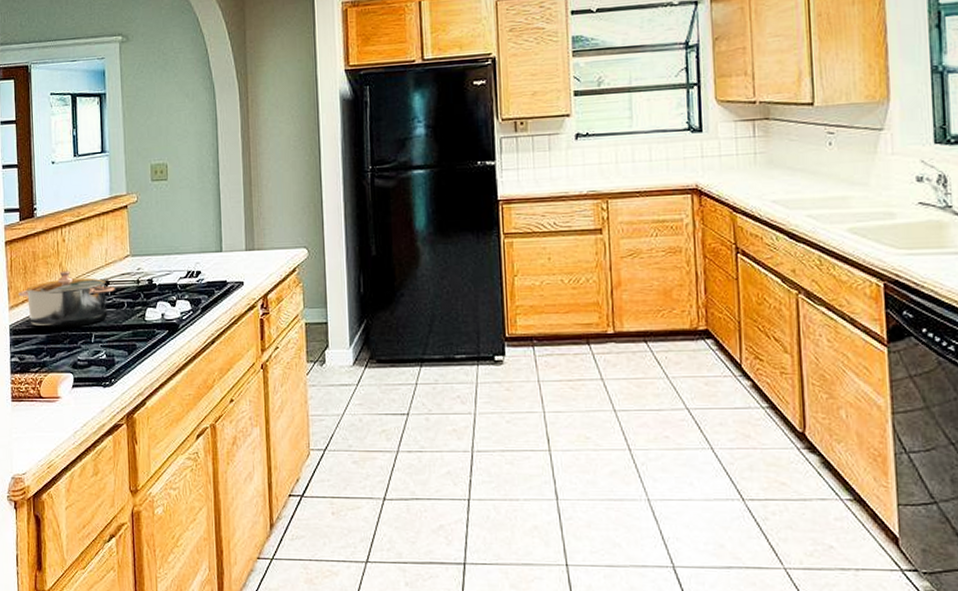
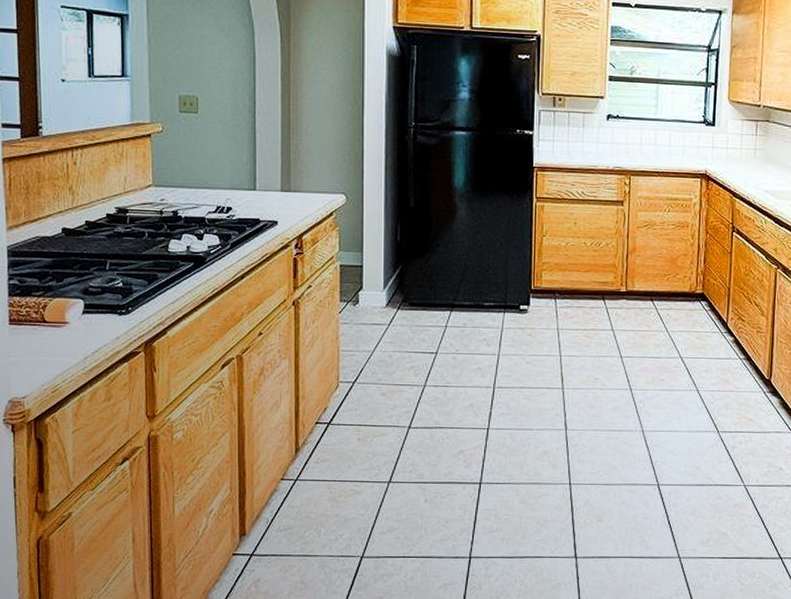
cooking pot: present [18,270,116,329] -> none [18,194,136,254]

